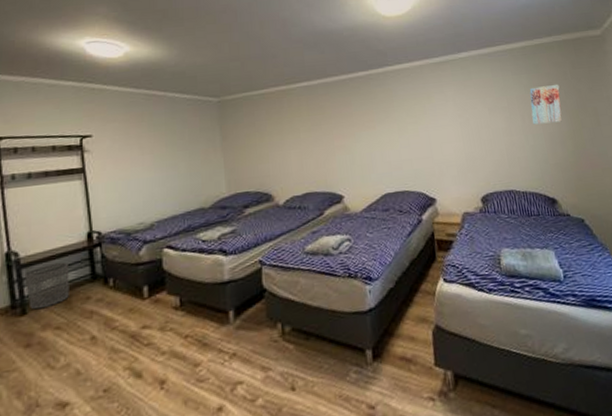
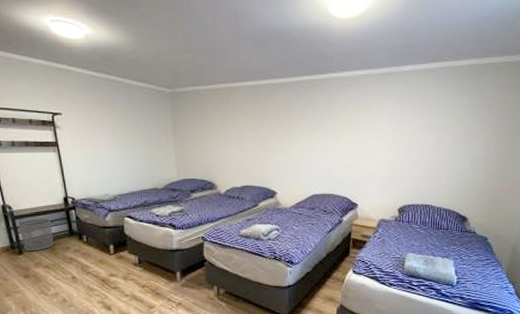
wall art: present [529,85,562,125] -> none [462,109,498,147]

